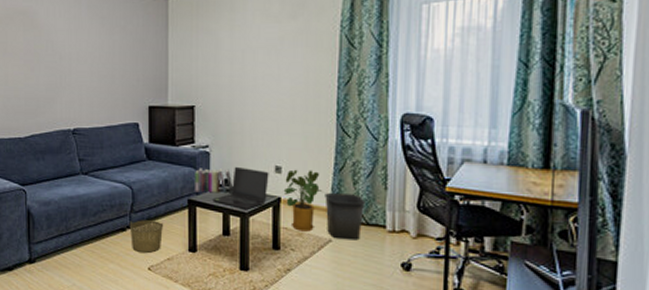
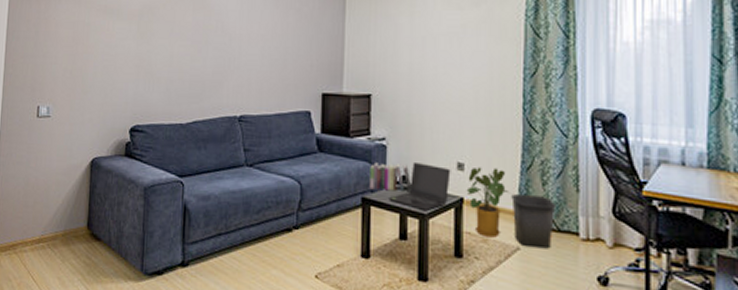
basket: present [129,220,164,254] -> none [296,219,335,259]

